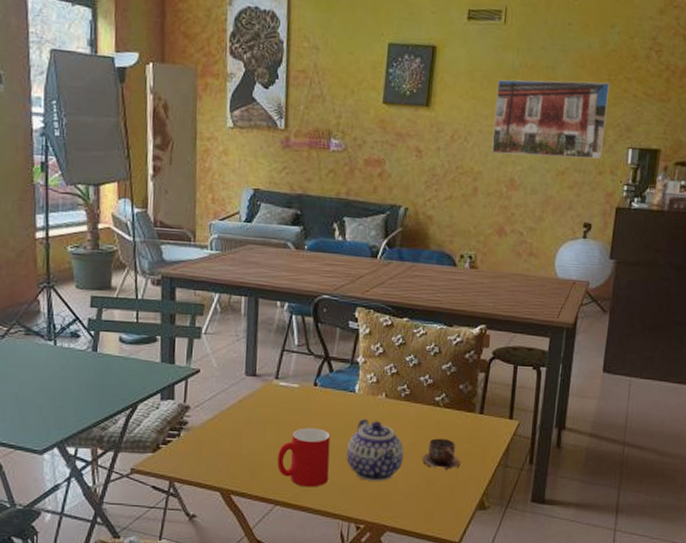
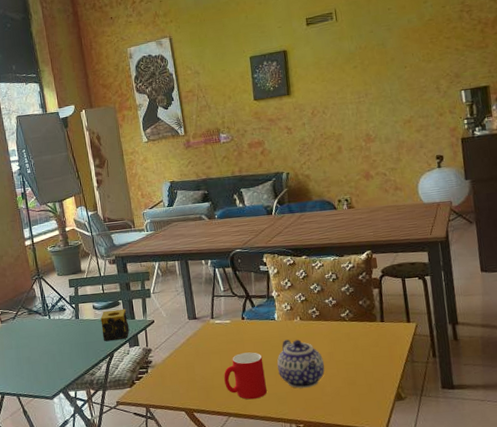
candle: none [126,346,165,388] -> present [100,309,130,342]
cup: present [421,438,461,470] -> none [339,346,373,371]
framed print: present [491,79,610,159] -> none [340,44,439,118]

